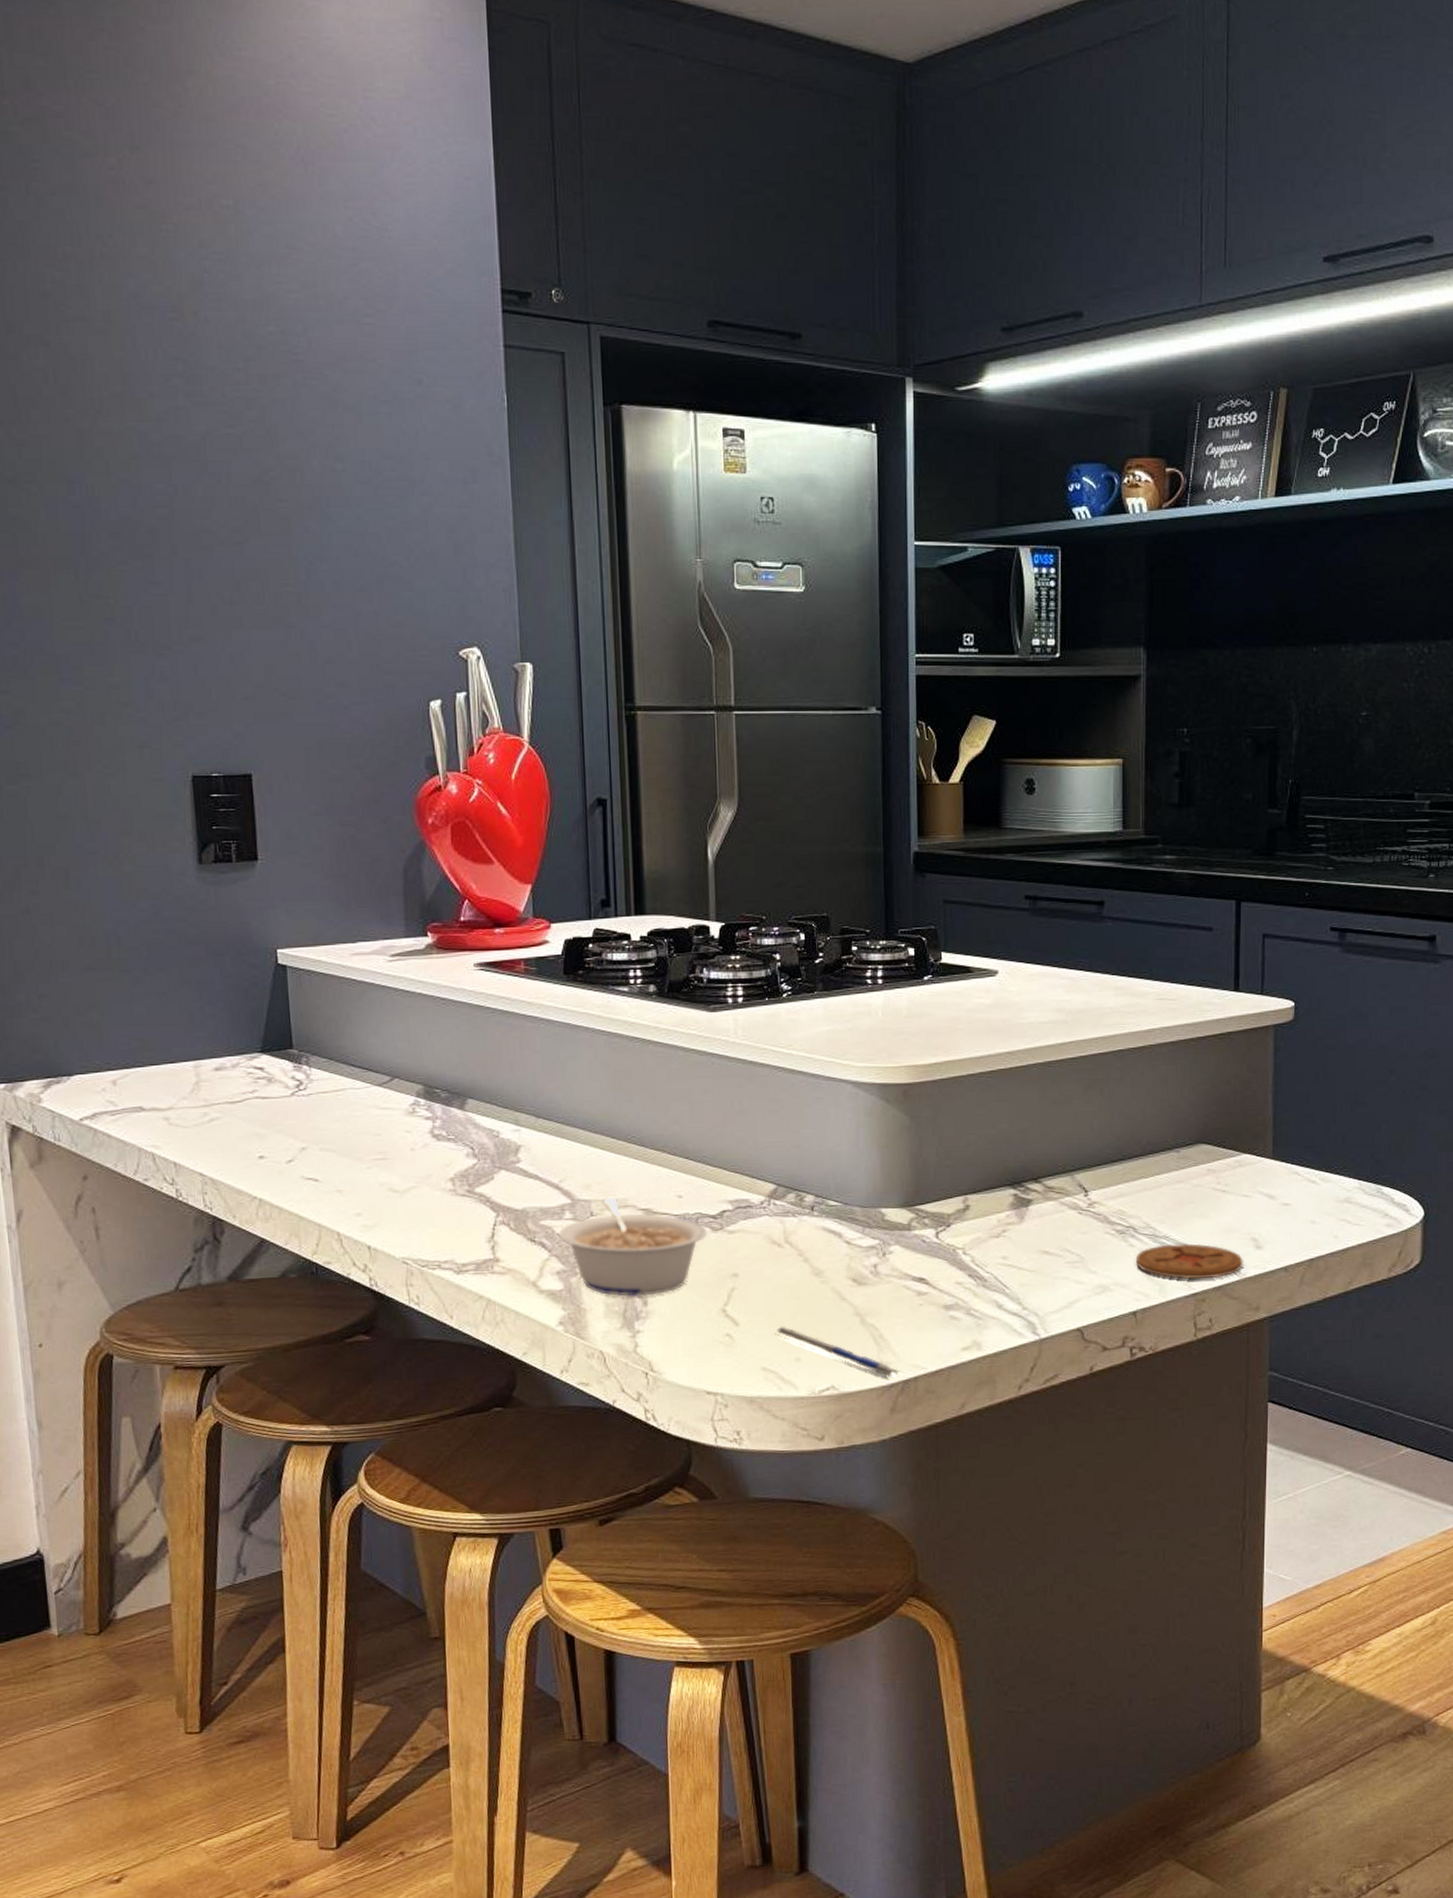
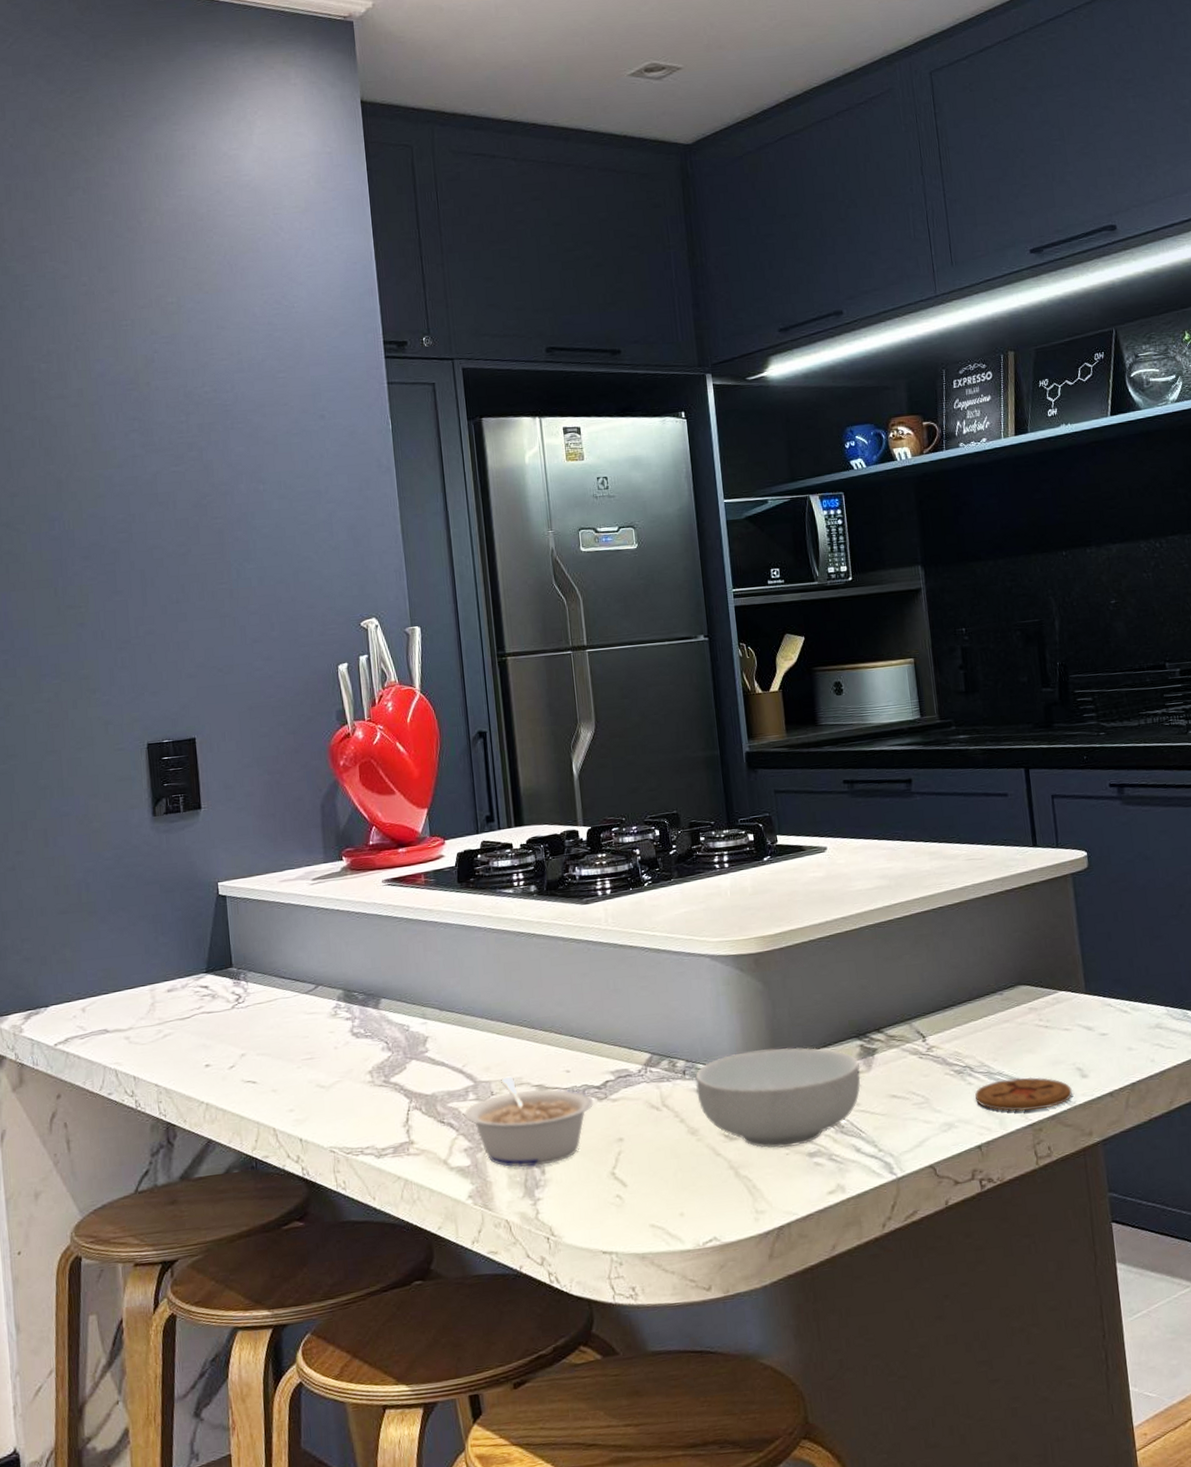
pen: present [775,1326,901,1378] -> none [660,1184,775,1226]
cereal bowl: none [825,1190,1011,1298] -> present [695,1047,861,1149]

